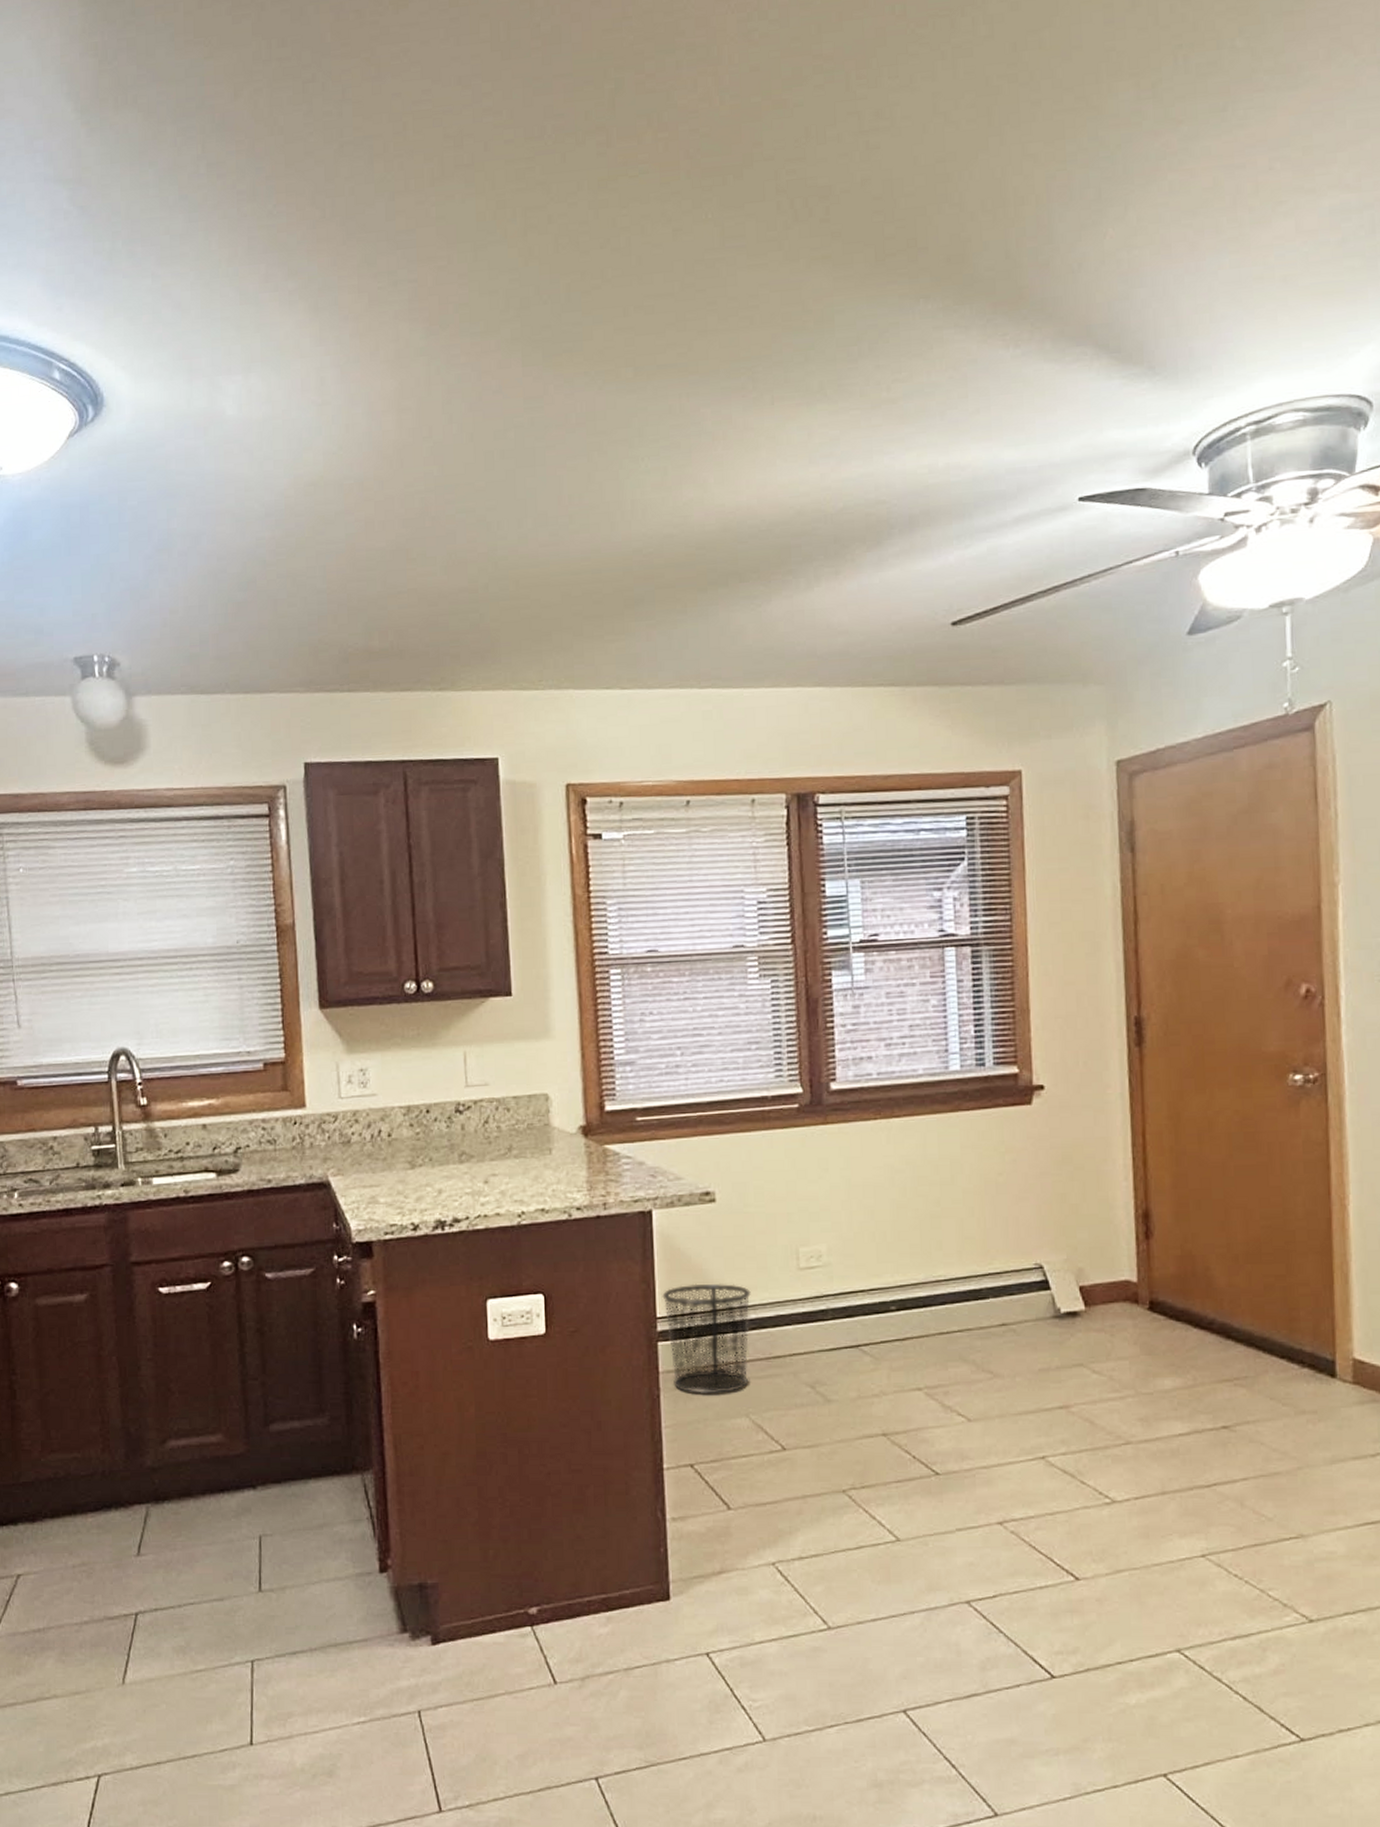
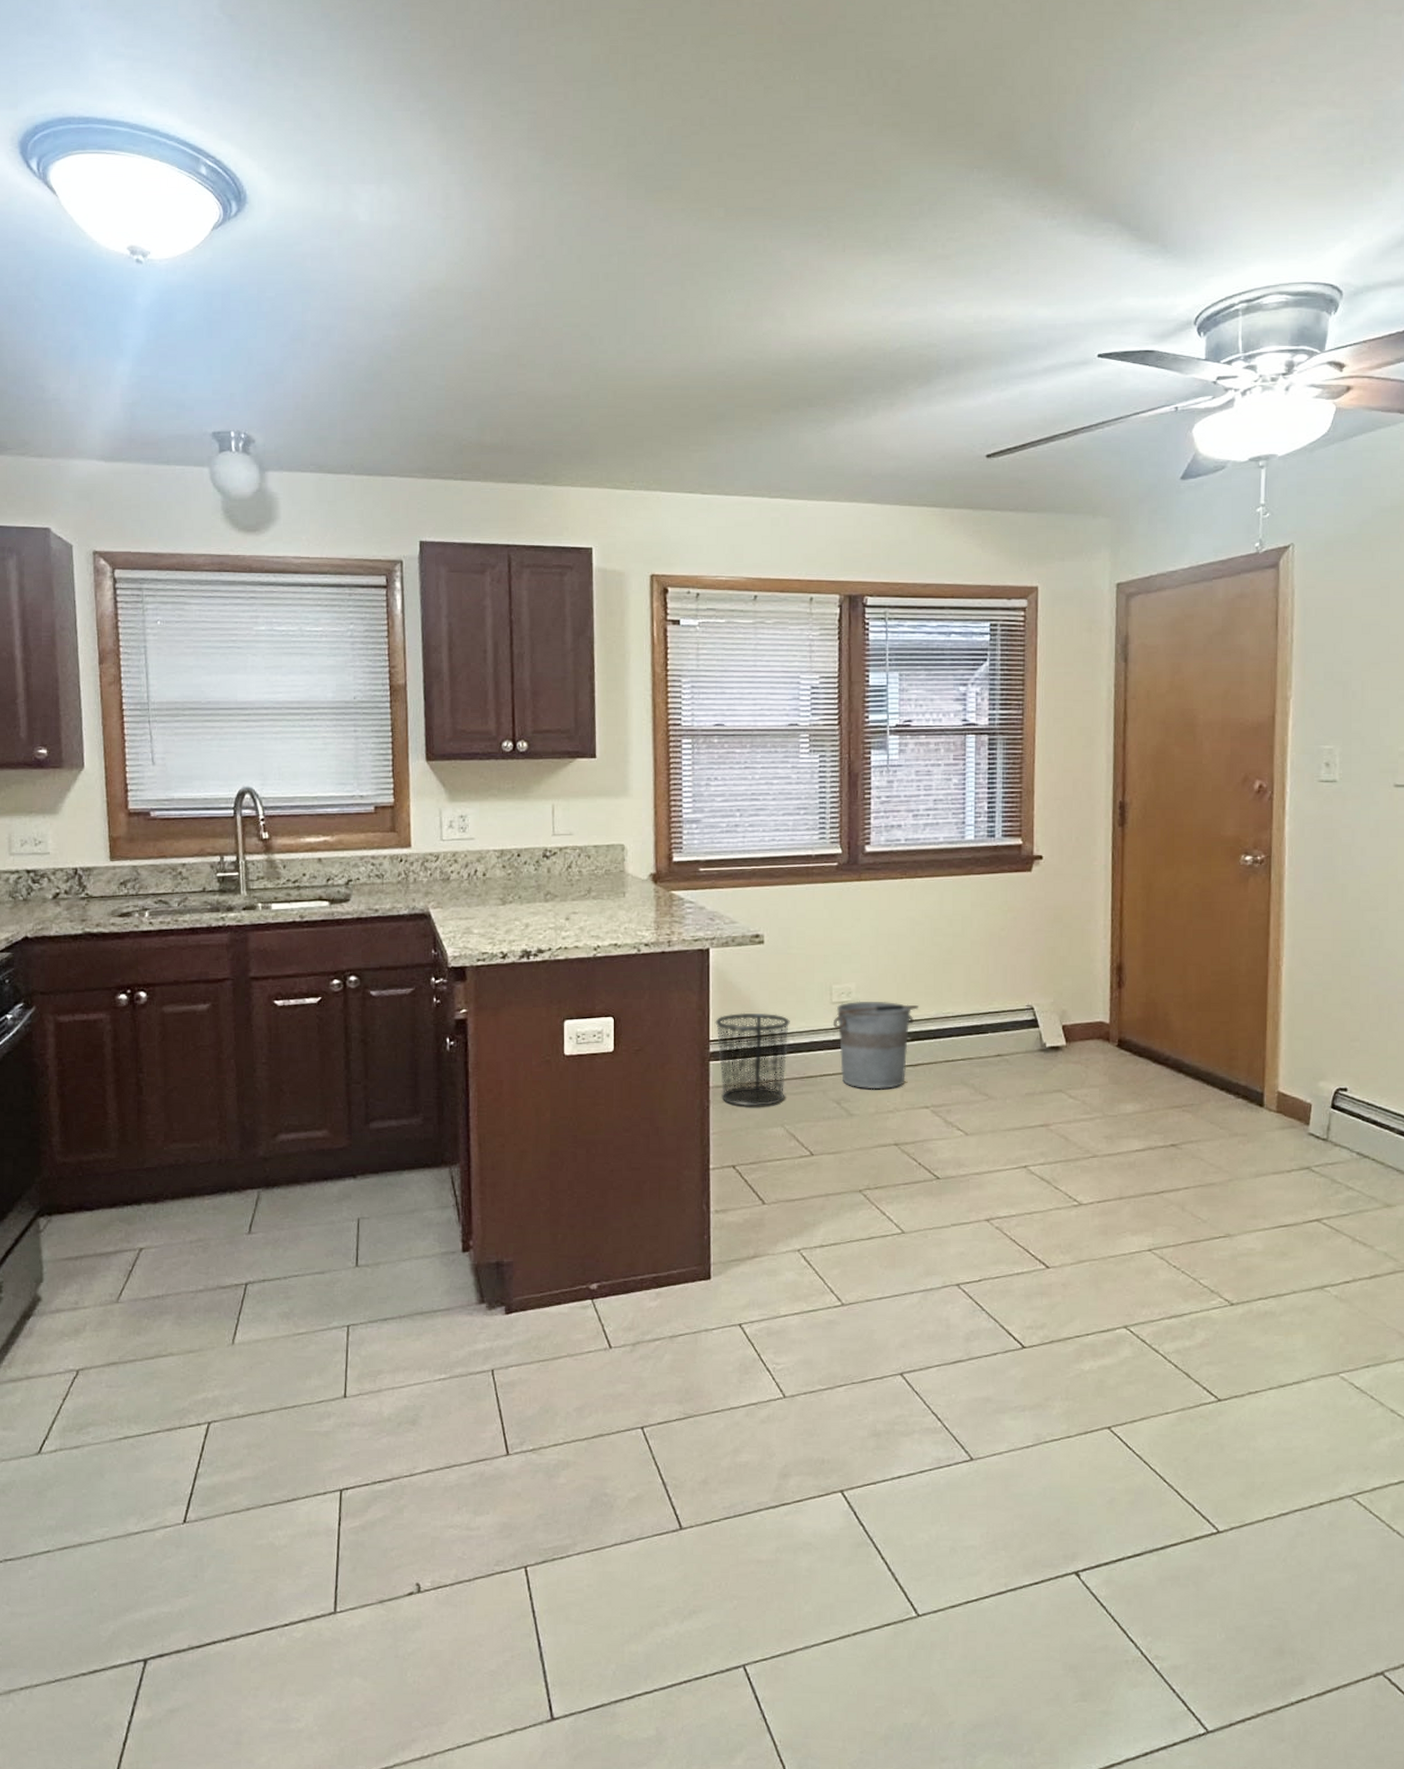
bucket: none [801,1265,903,1370] -> present [832,1001,919,1090]

